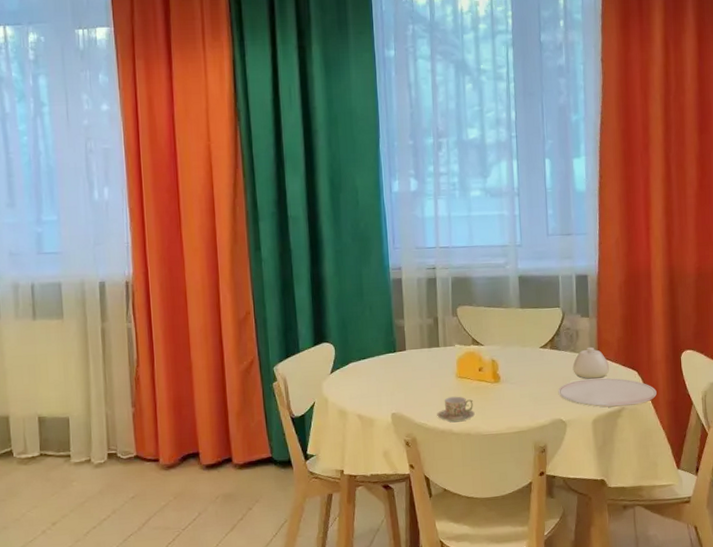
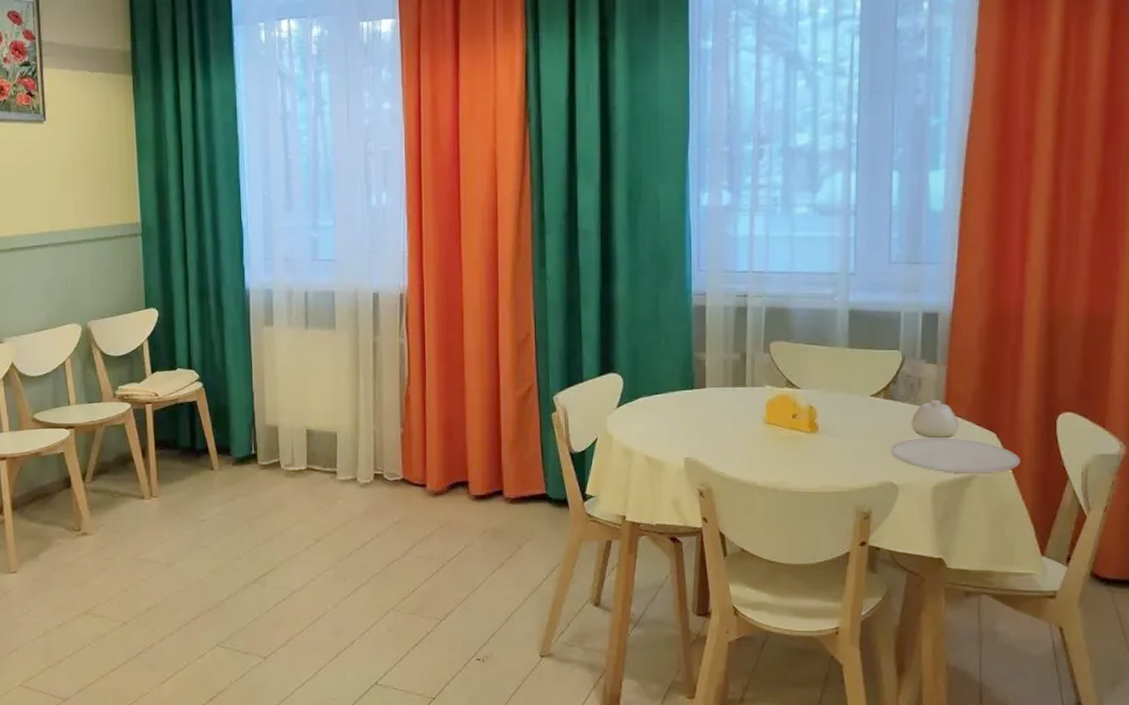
teacup: present [437,396,475,423] -> none [738,445,784,475]

